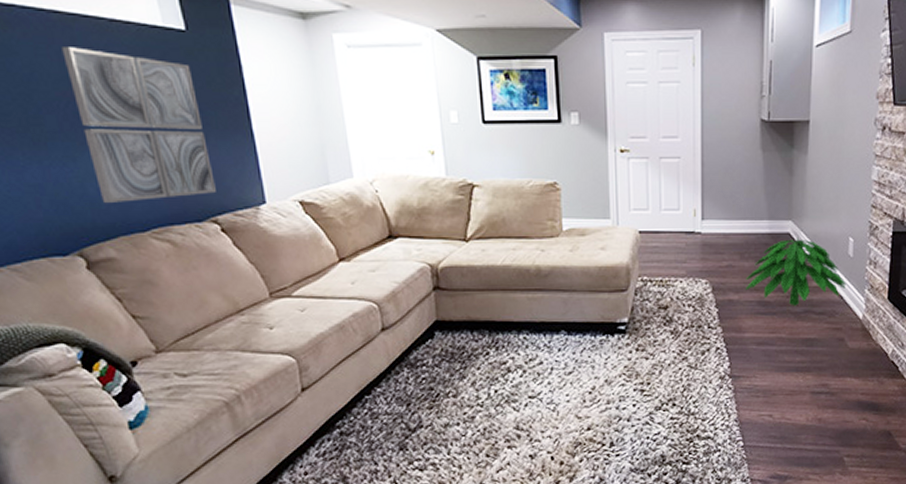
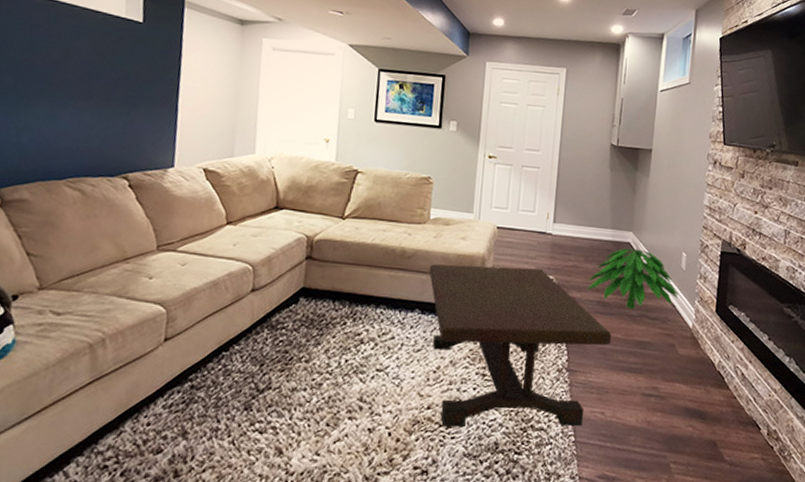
wall art: present [61,47,216,204] -> none [31,24,139,154]
coffee table: none [569,273,775,446] -> present [429,264,612,428]

